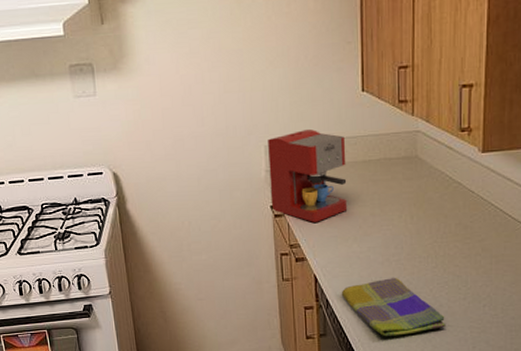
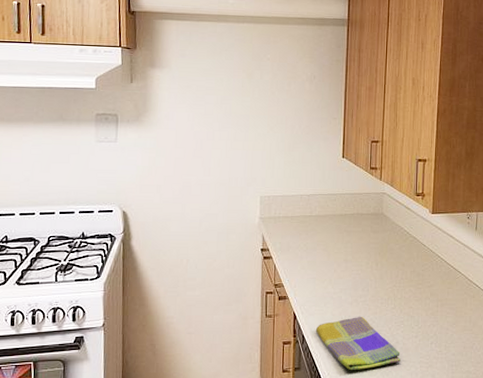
coffee maker: present [268,128,348,222] -> none [262,184,327,265]

